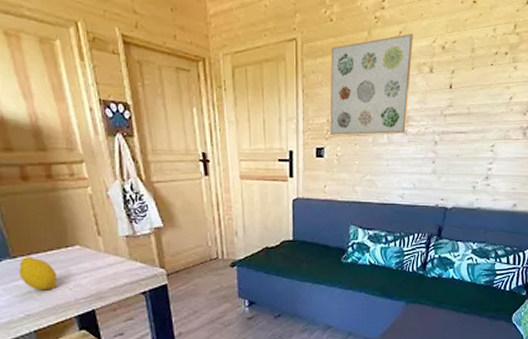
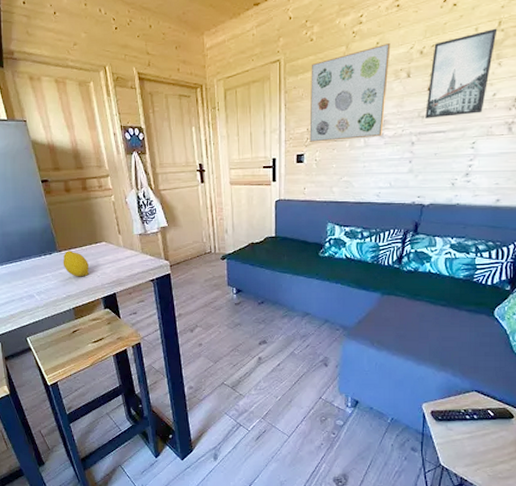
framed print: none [448,31,513,118] -> present [425,28,498,119]

